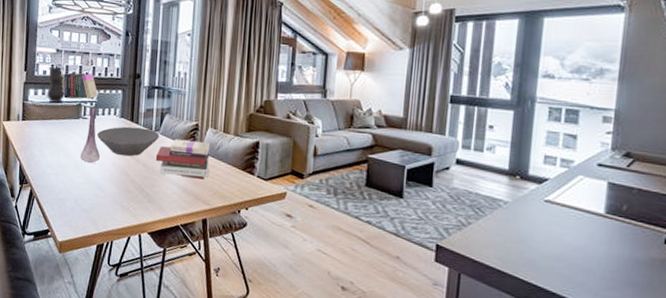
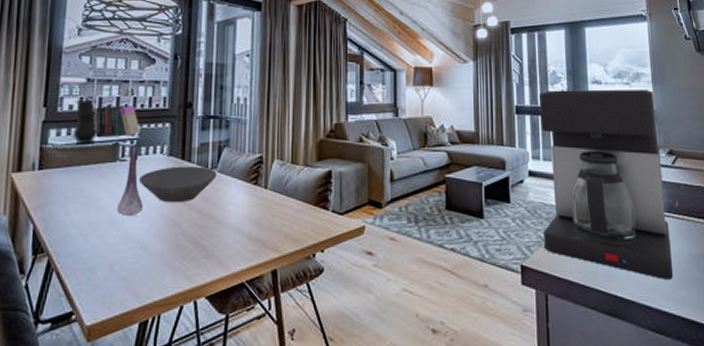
books: present [155,139,211,180] -> none [213,176,278,222]
coffee maker: none [463,82,619,279] -> present [539,89,673,279]

